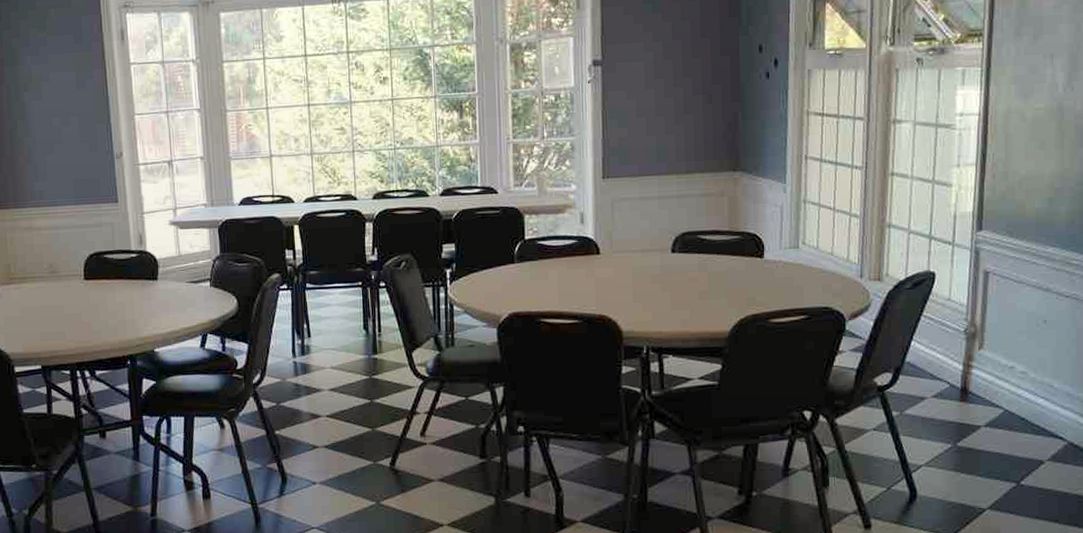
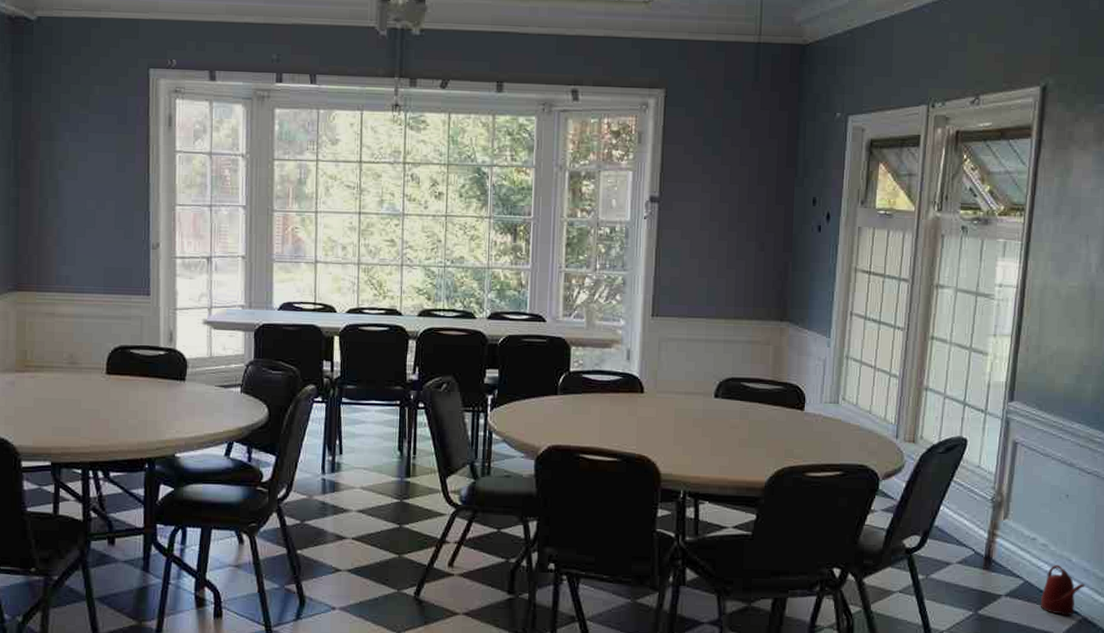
watering can: none [1022,392,1069,442] -> present [1040,565,1085,616]

